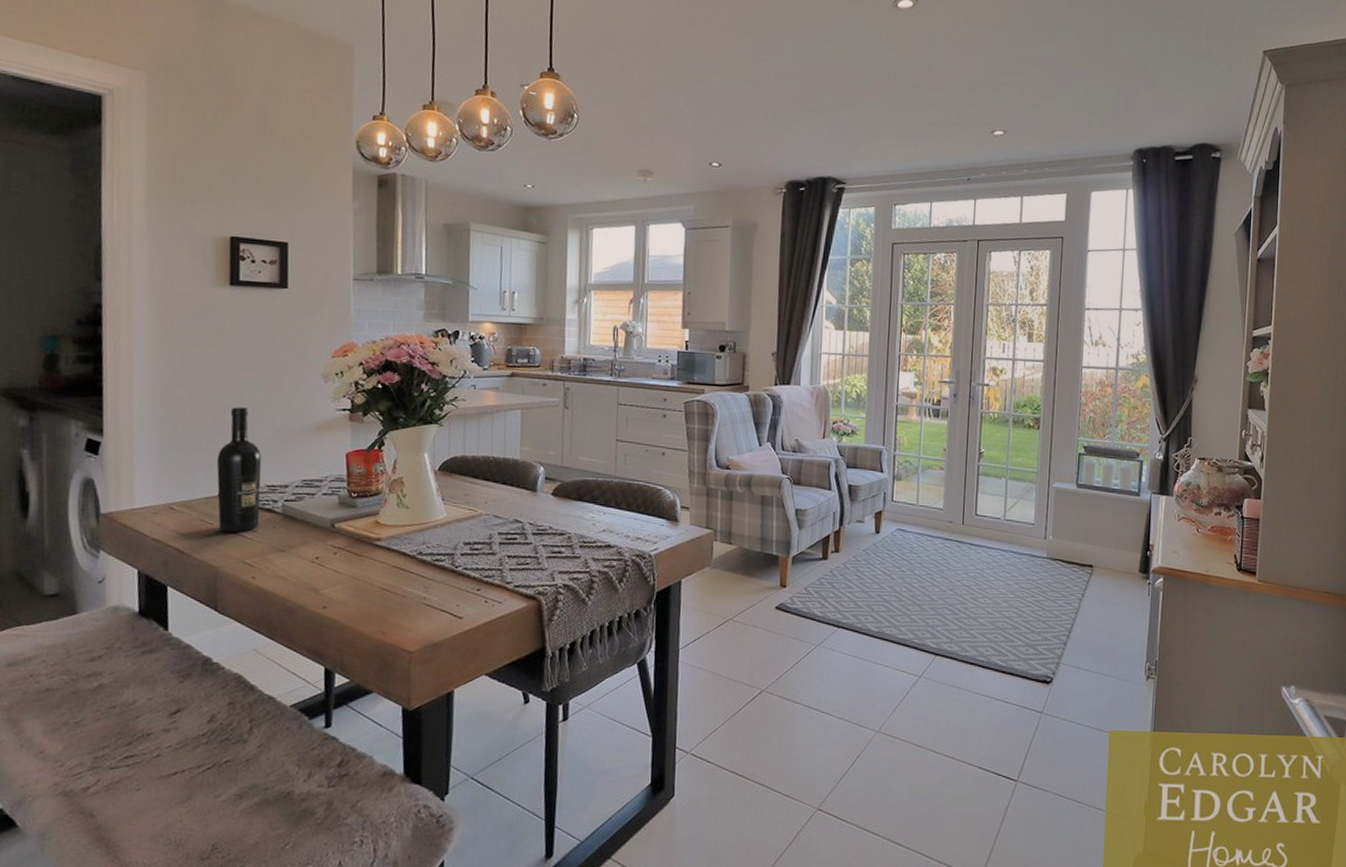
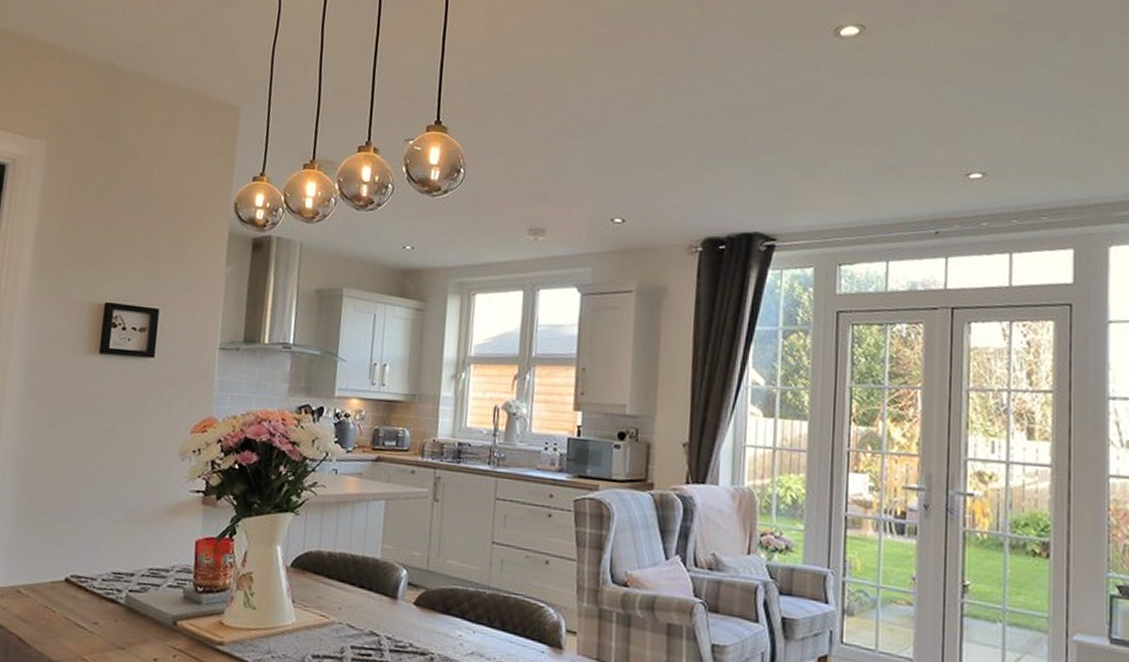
wine bottle: present [216,407,262,533] -> none [61,483,111,624]

